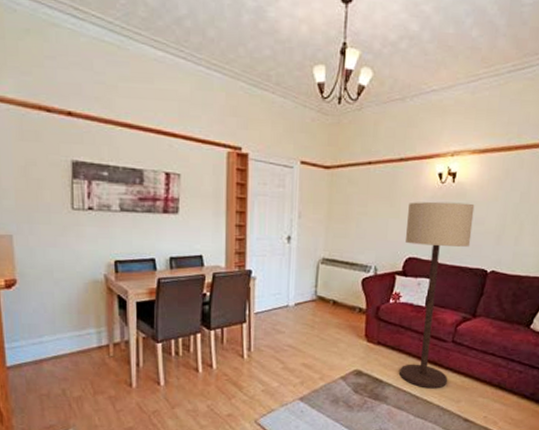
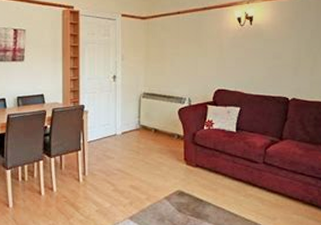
floor lamp: present [399,201,475,389] -> none [213,41,272,207]

